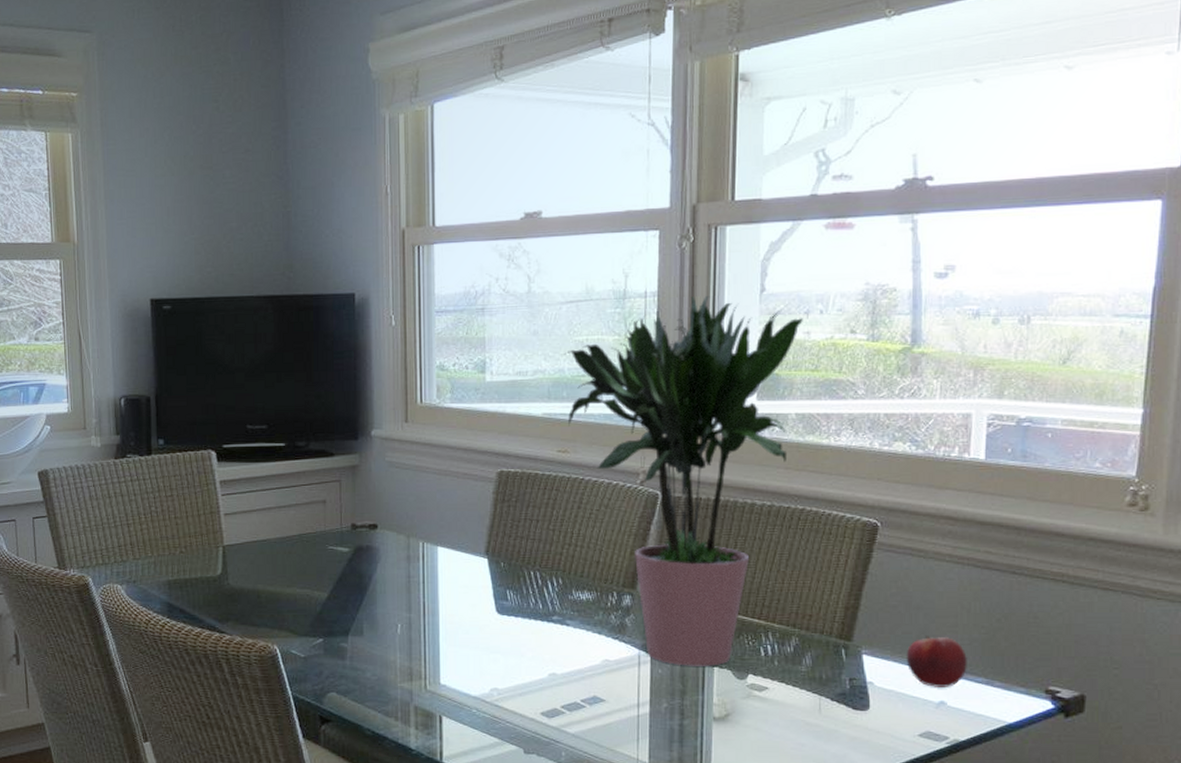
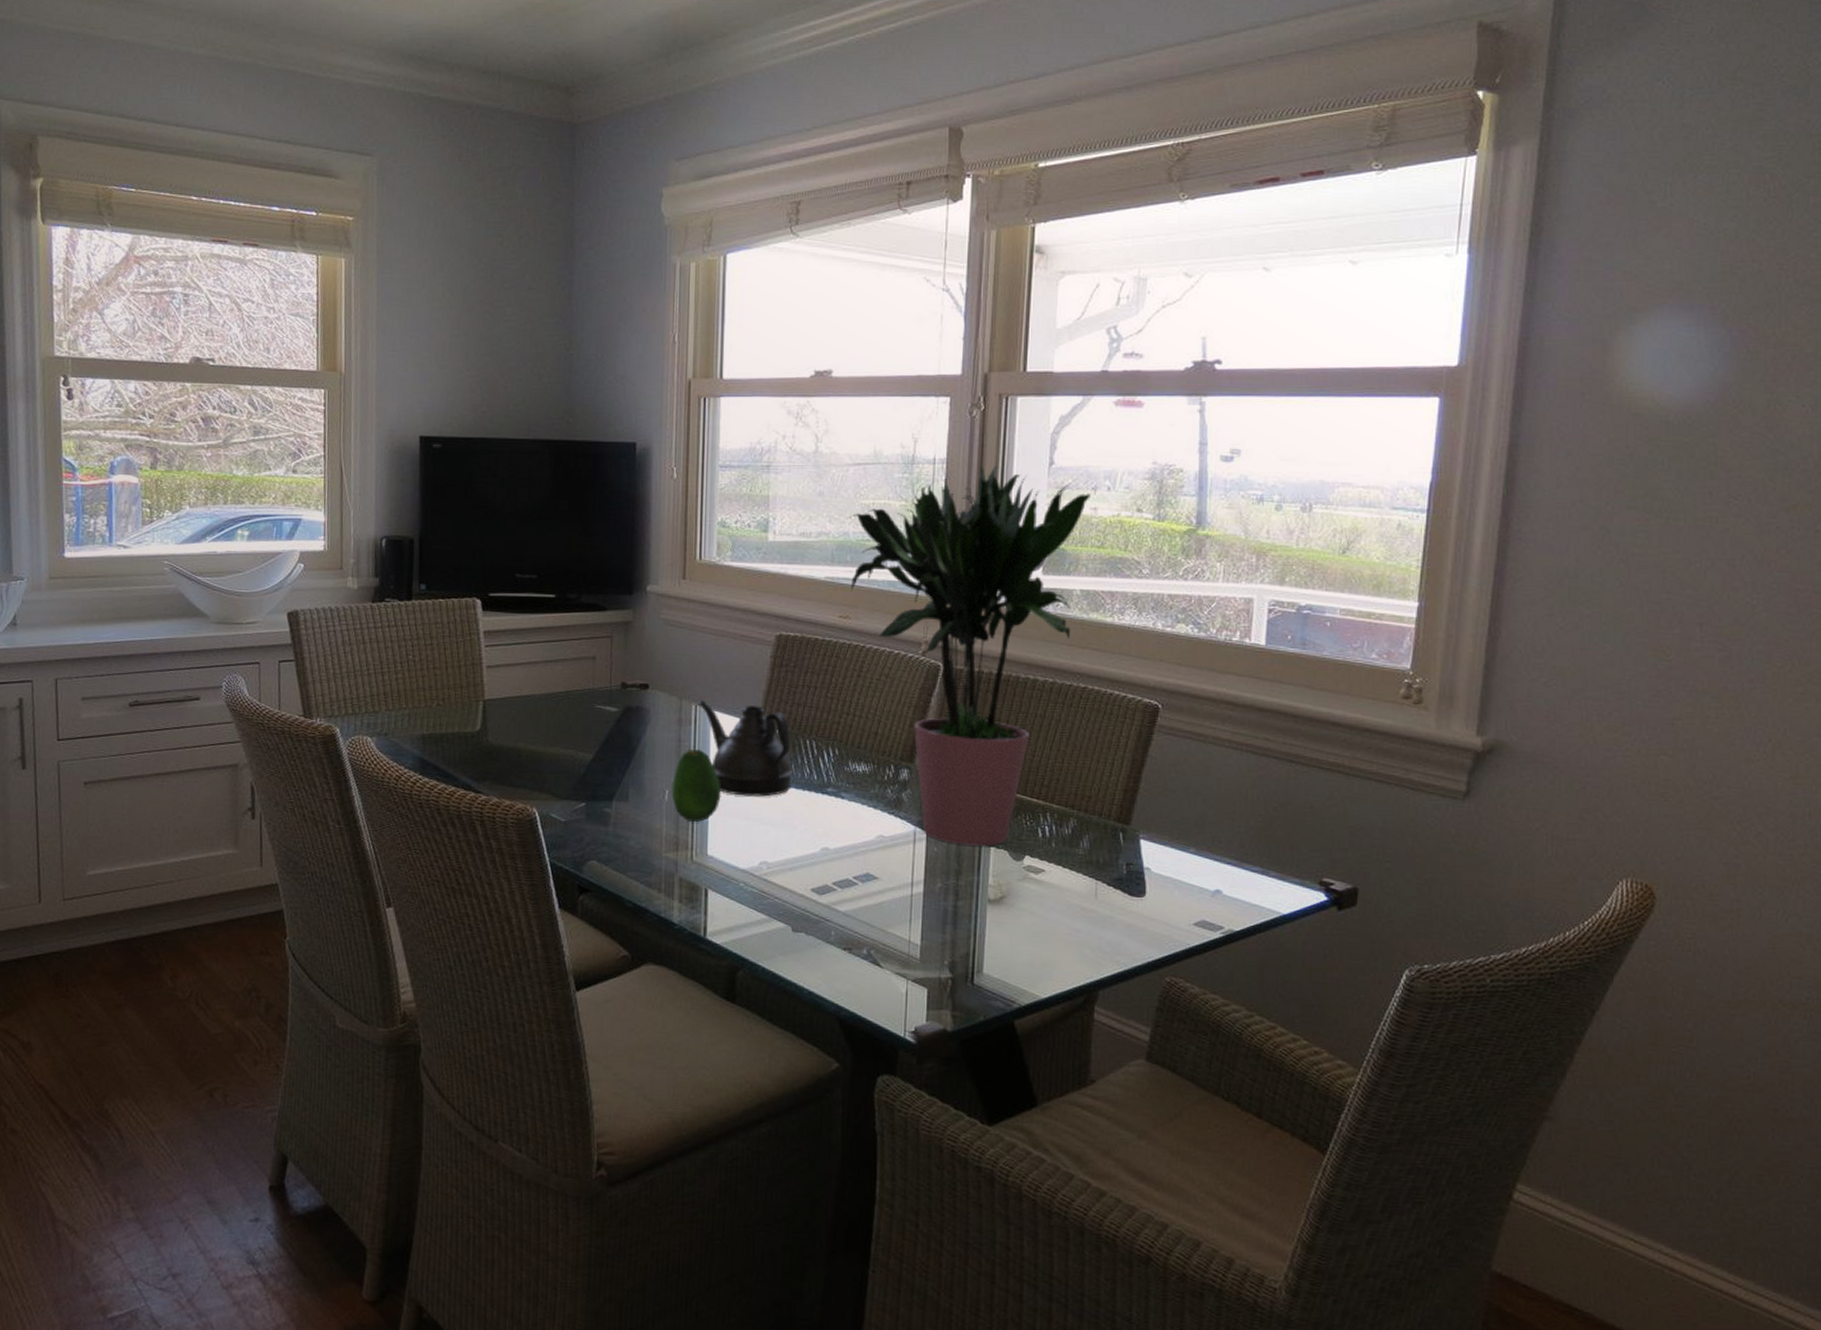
fruit: none [404,583,451,654] -> present [671,748,721,823]
teapot: none [424,537,521,627] -> present [697,700,795,797]
fruit: present [906,636,967,687] -> none [1183,822,1243,876]

